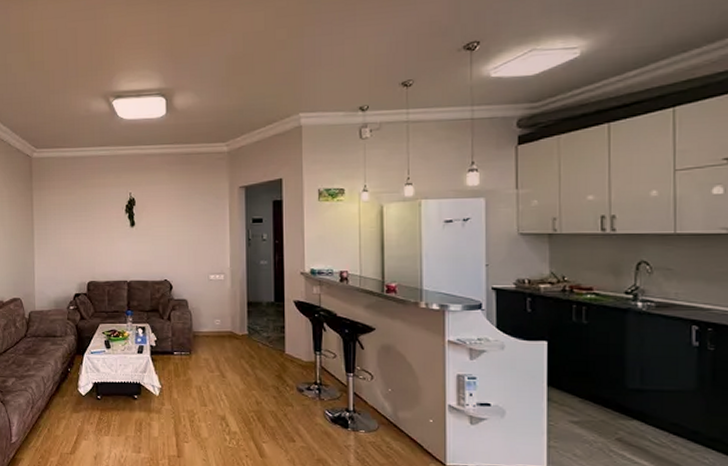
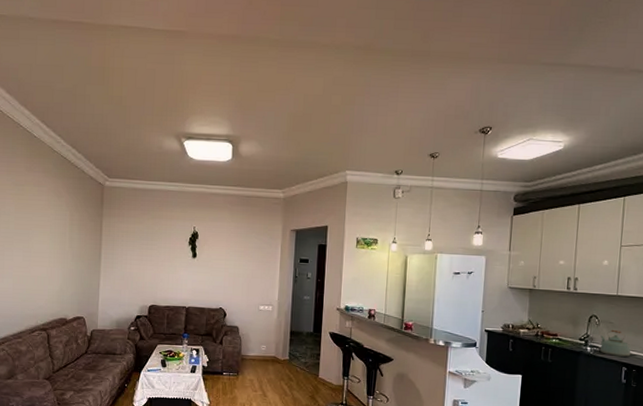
kettle: none [655,278,703,313] -> present [600,329,631,358]

